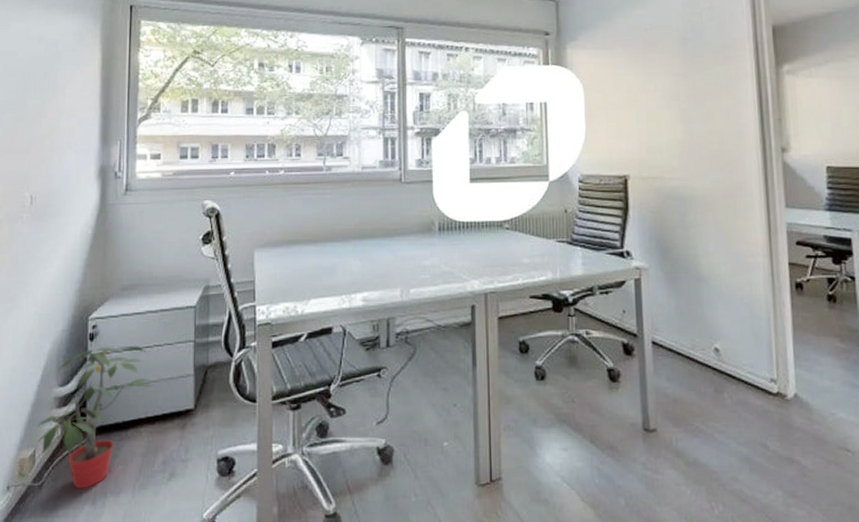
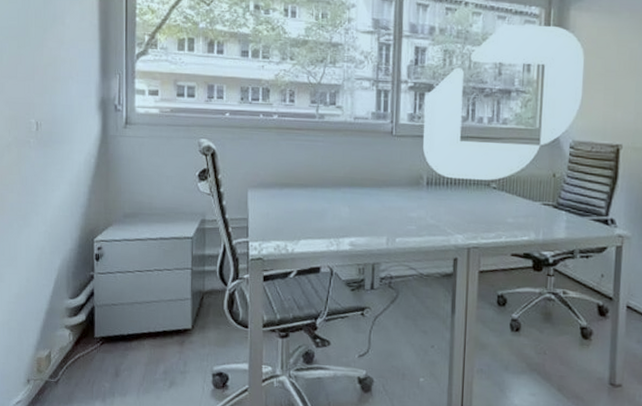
potted plant: present [36,345,153,489] -> none [50,267,154,388]

